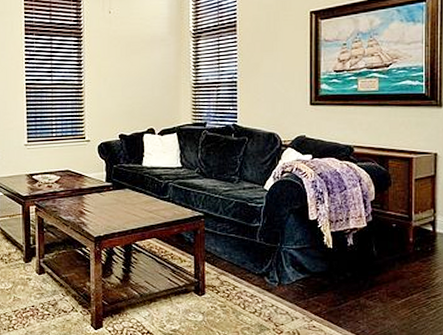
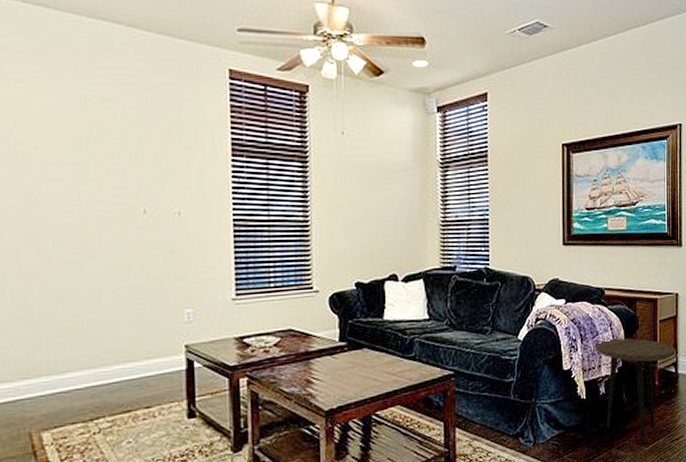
side table: none [342,193,433,299] -> present [594,338,676,446]

